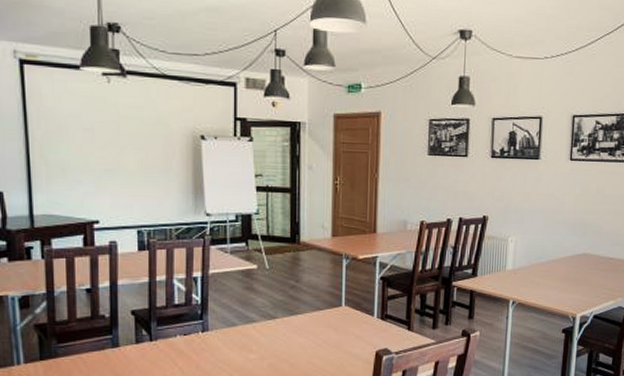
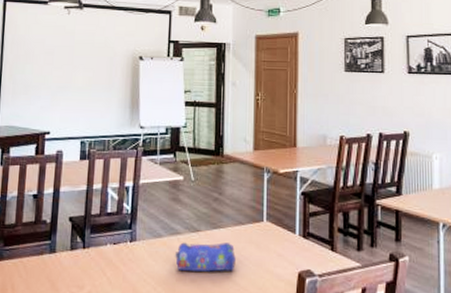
pencil case: none [250,328,314,357] -> present [174,241,236,272]

